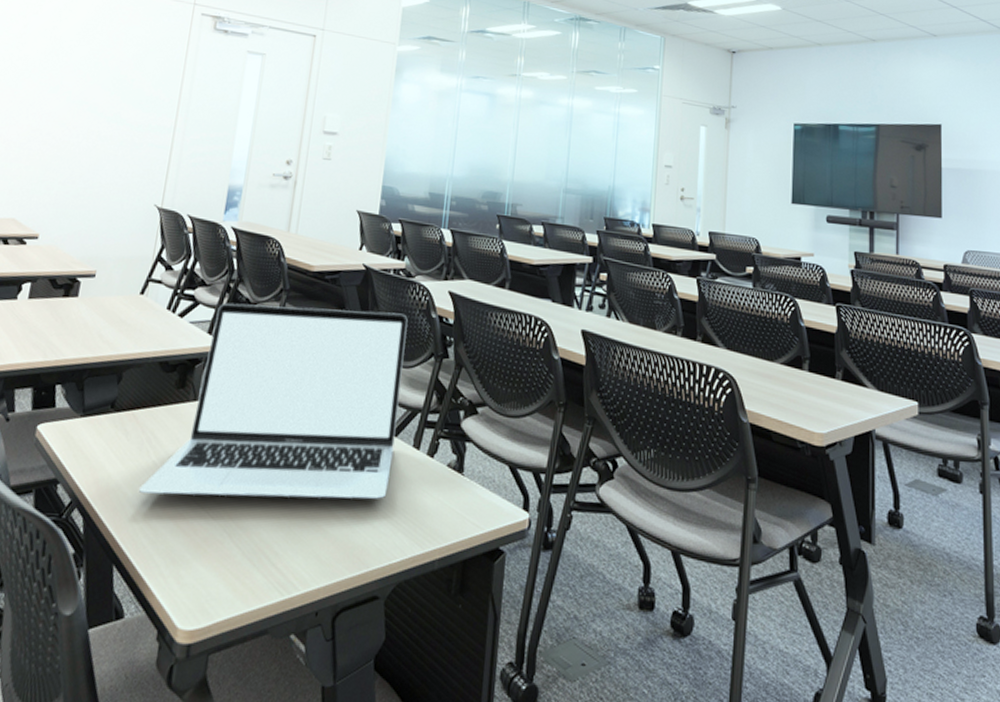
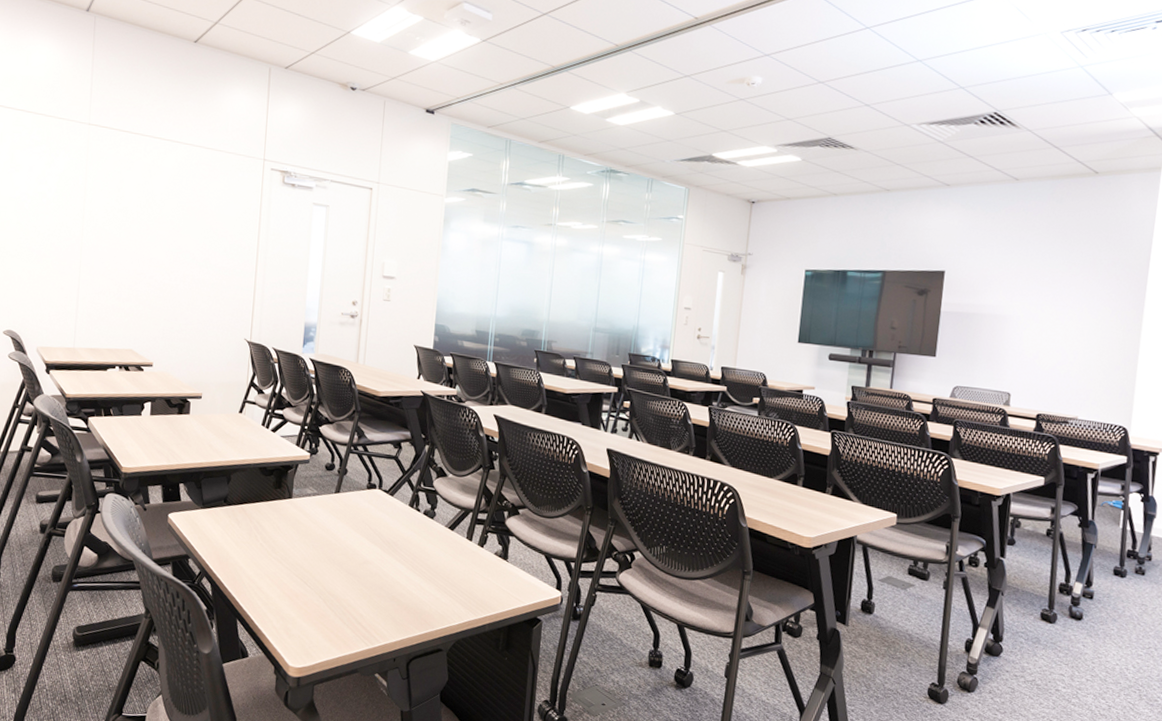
laptop: present [139,303,408,500] -> none [252,422,460,578]

